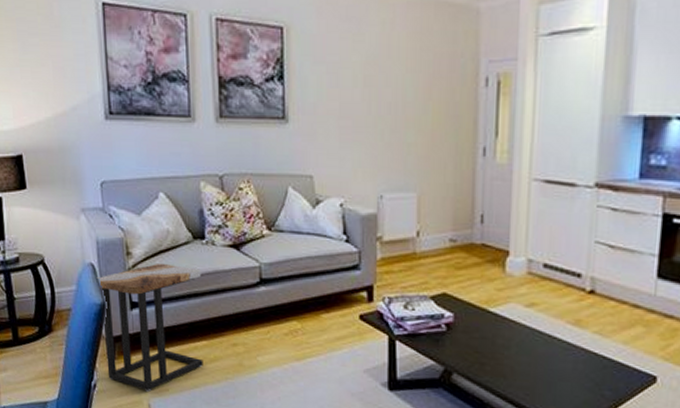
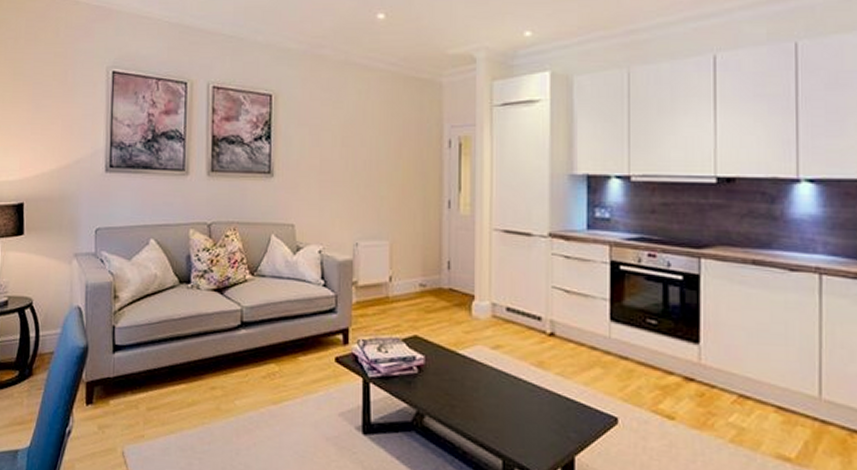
side table: present [96,263,203,392] -> none [82,306,185,438]

